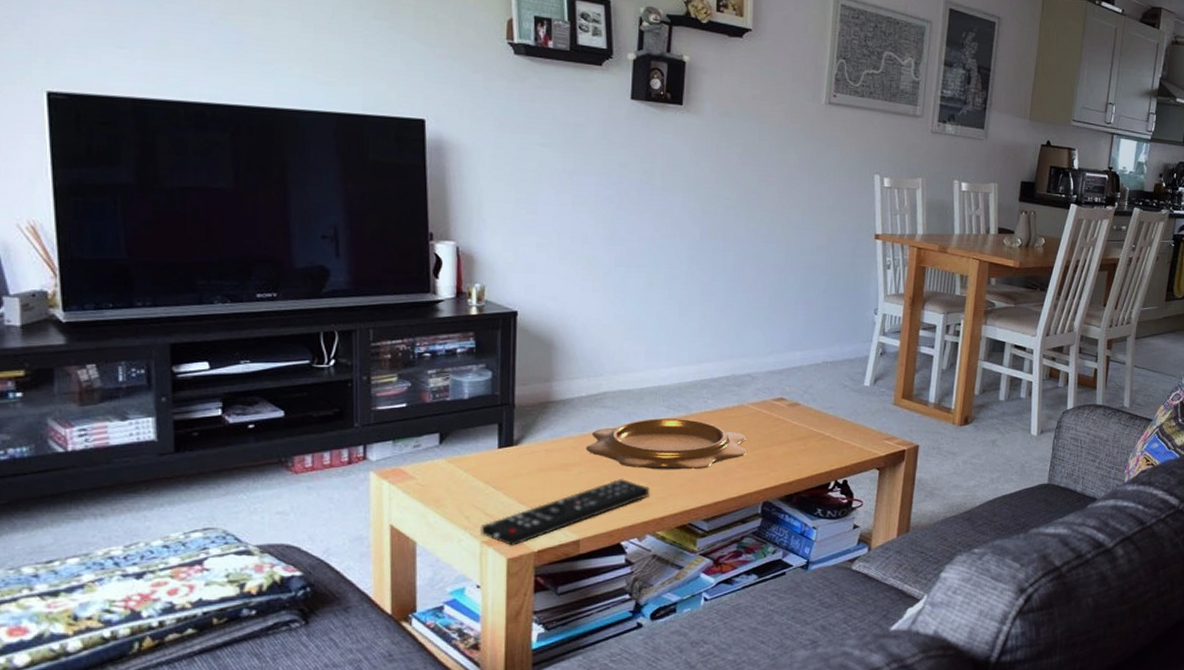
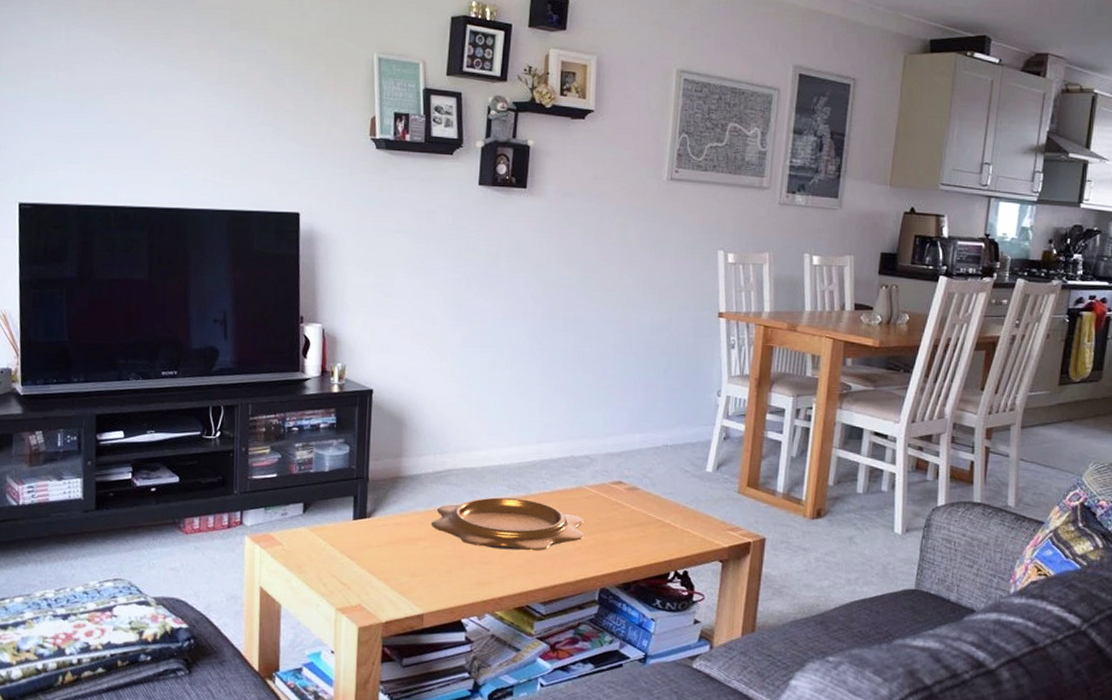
remote control: present [480,478,650,547] -> none [336,555,490,616]

